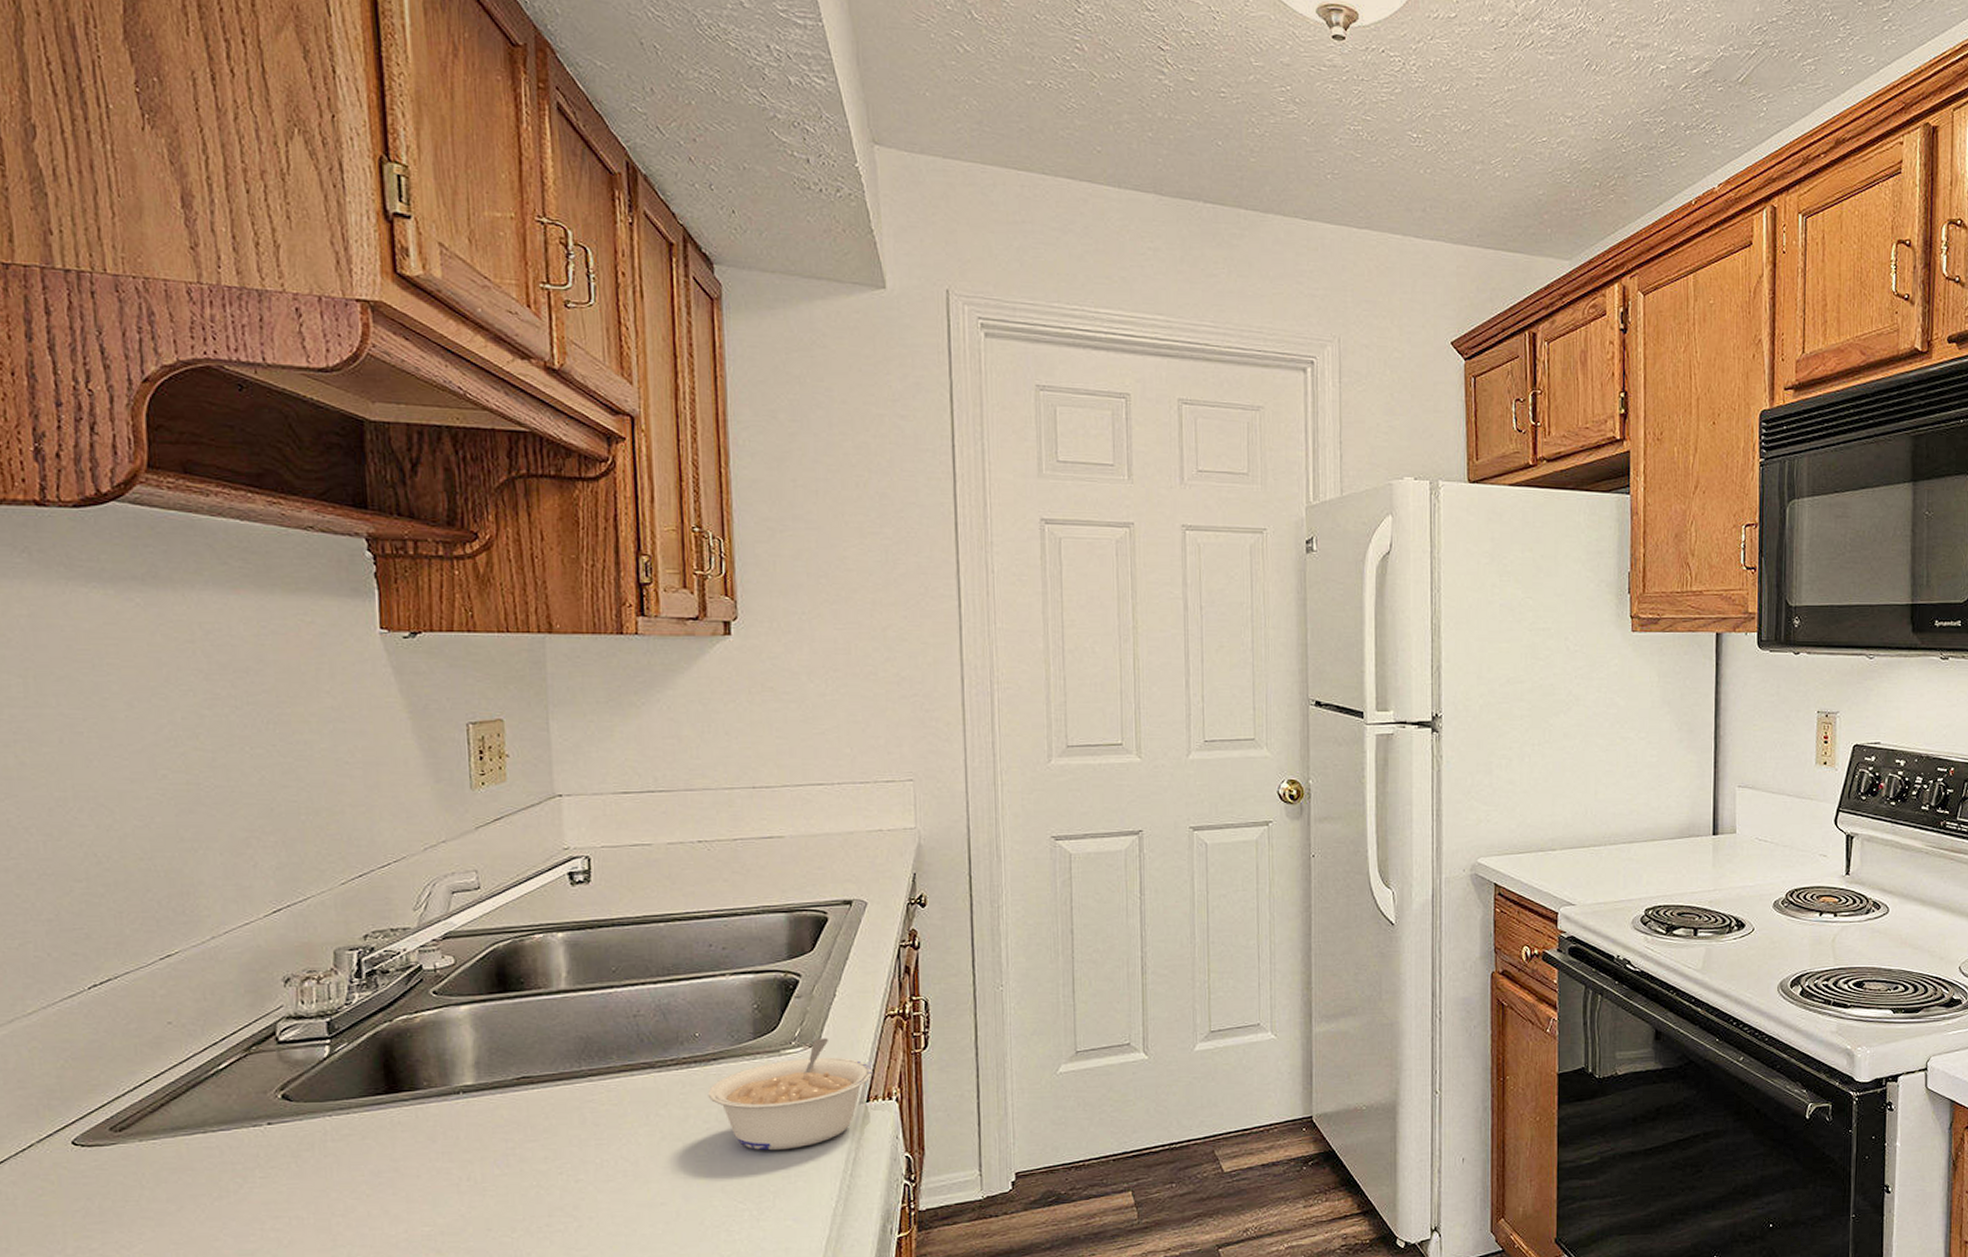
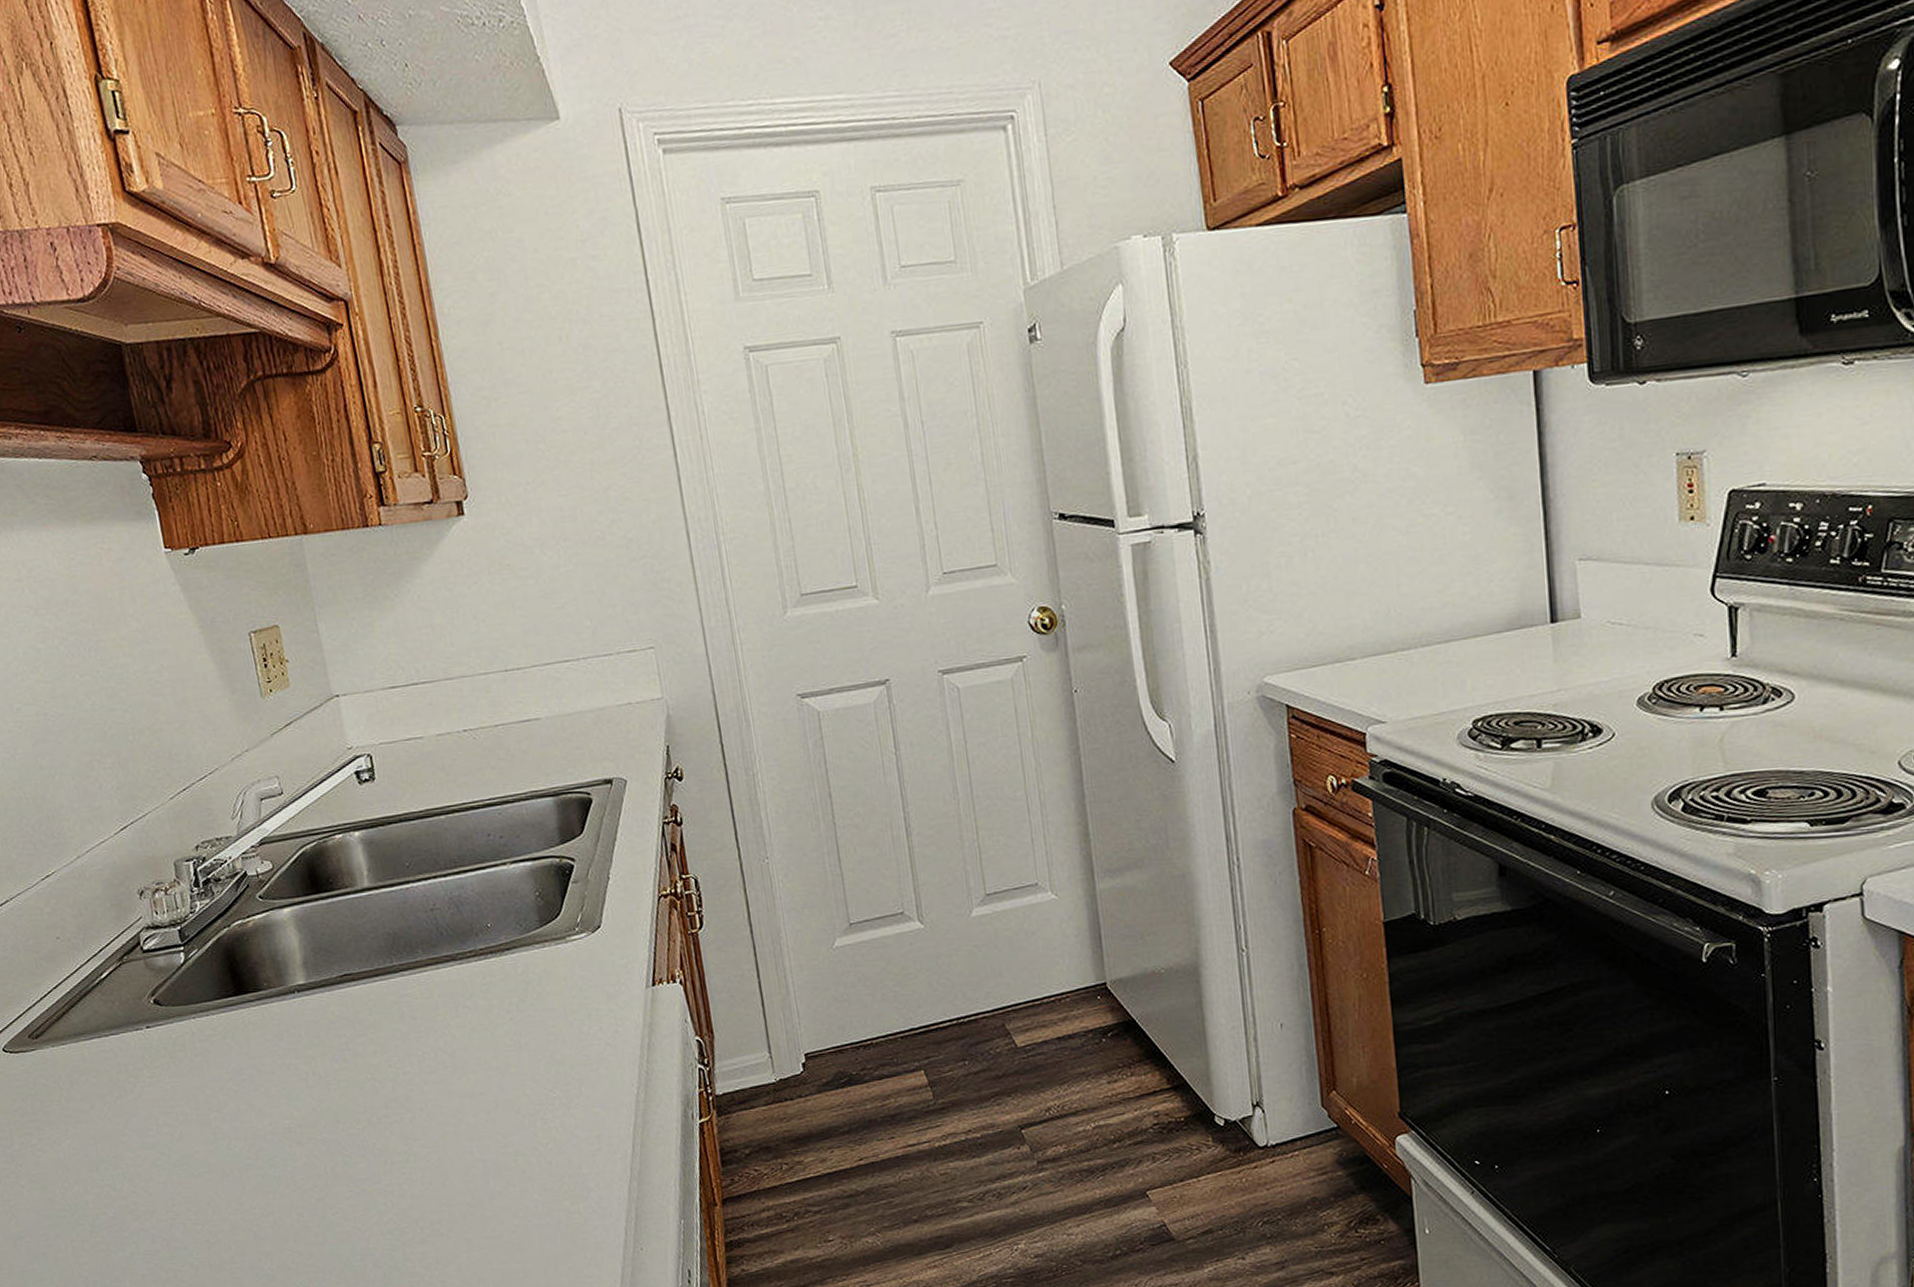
legume: present [707,1038,873,1151] -> none [506,922,655,1039]

